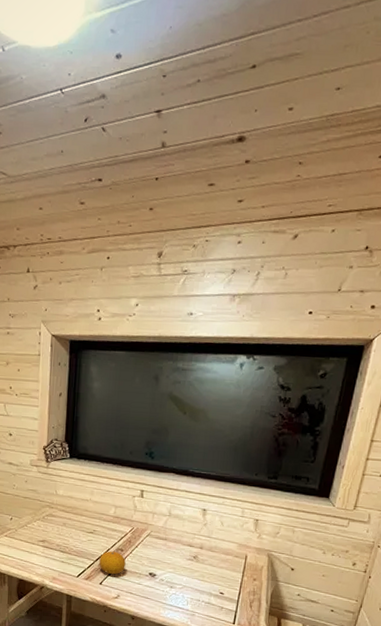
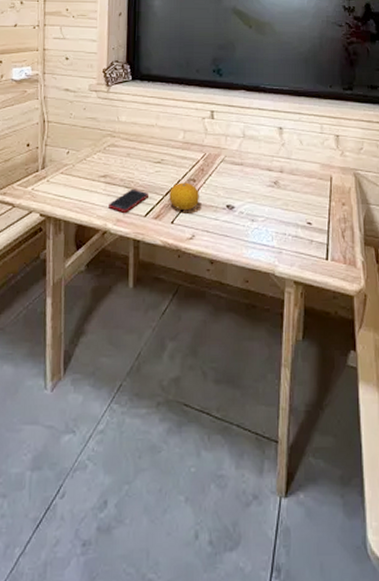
cell phone: none [46,553,81,573] -> present [108,188,148,213]

